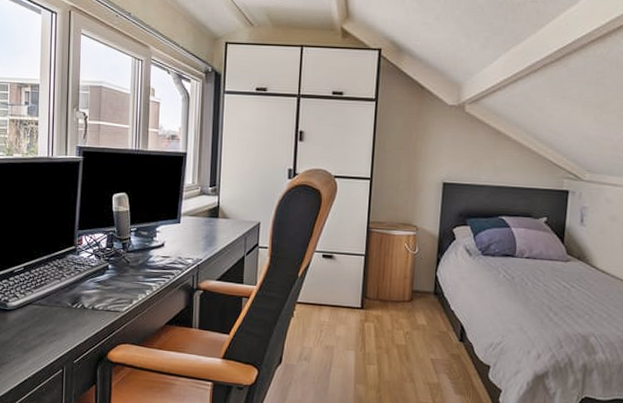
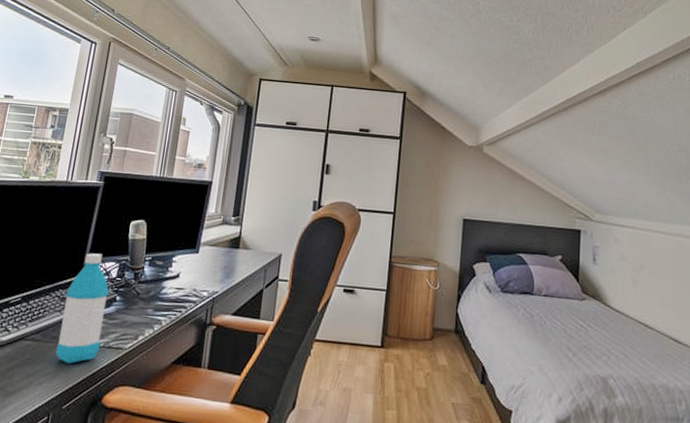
water bottle: none [61,225,101,325] -> present [55,253,109,364]

